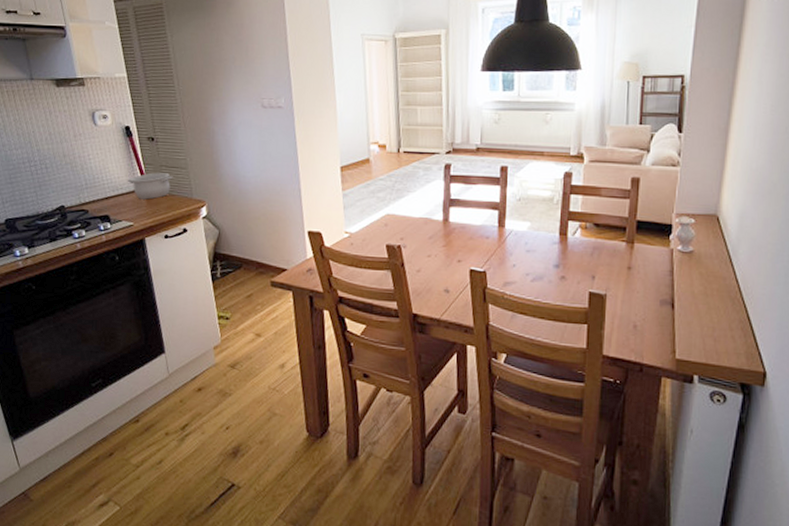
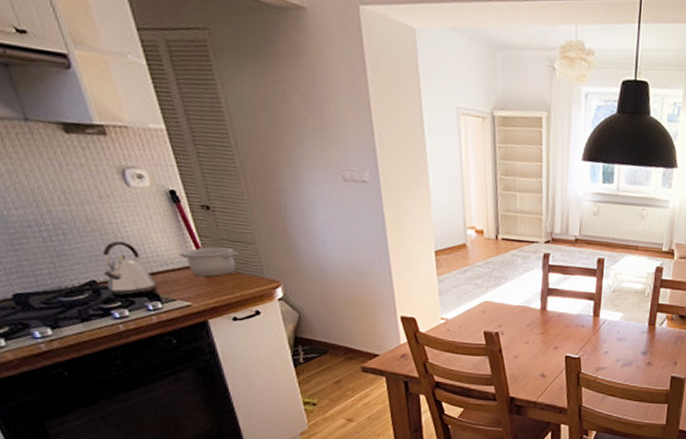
kettle: none [70,171,108,221] -> present [102,240,157,300]

